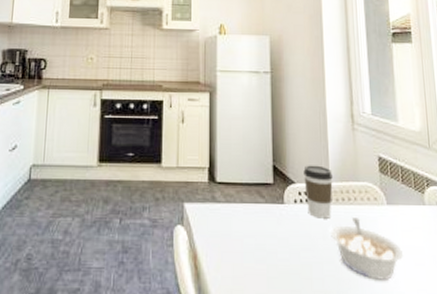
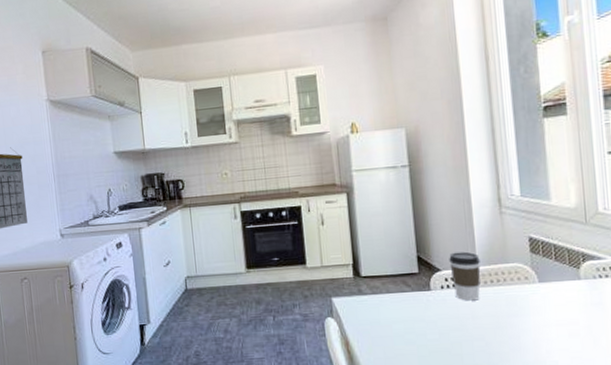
legume: present [331,218,404,280] -> none [480,297,557,352]

